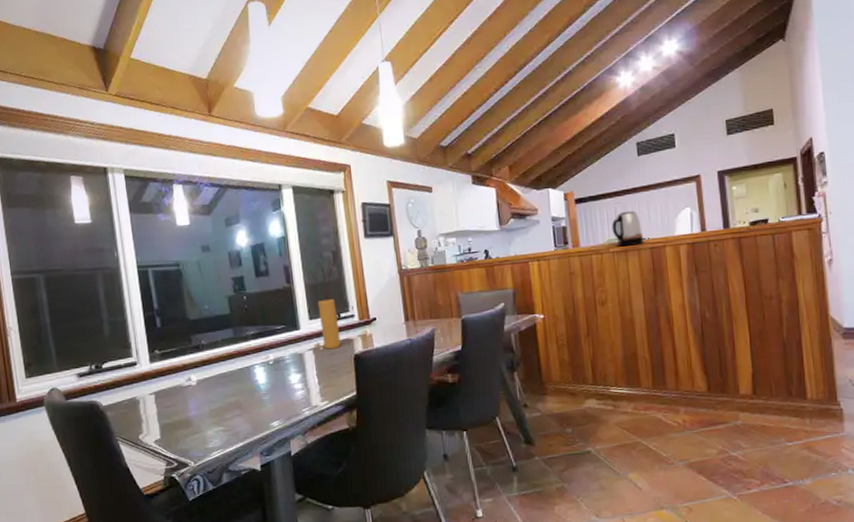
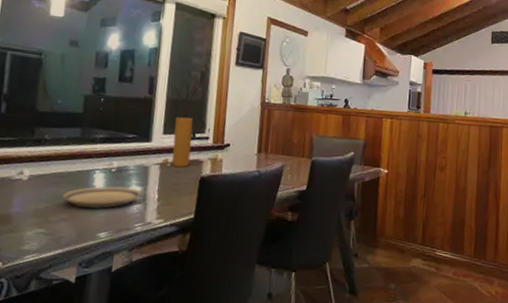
plate: none [230,376,302,402] -> present [62,186,142,208]
kettle: present [611,210,644,247] -> none [460,89,486,122]

